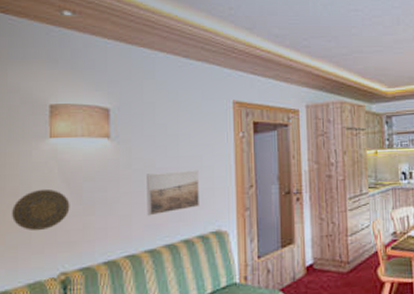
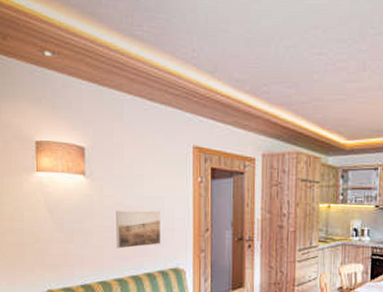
decorative plate: present [12,188,70,232] -> none [10,216,54,253]

